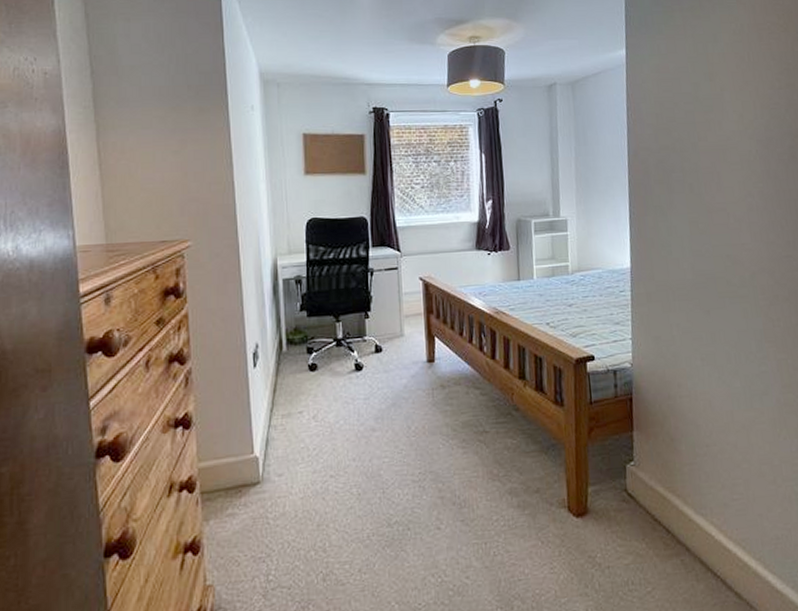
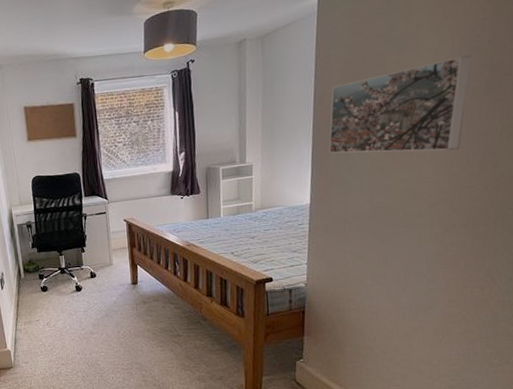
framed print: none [645,122,774,217] -> present [329,55,472,154]

